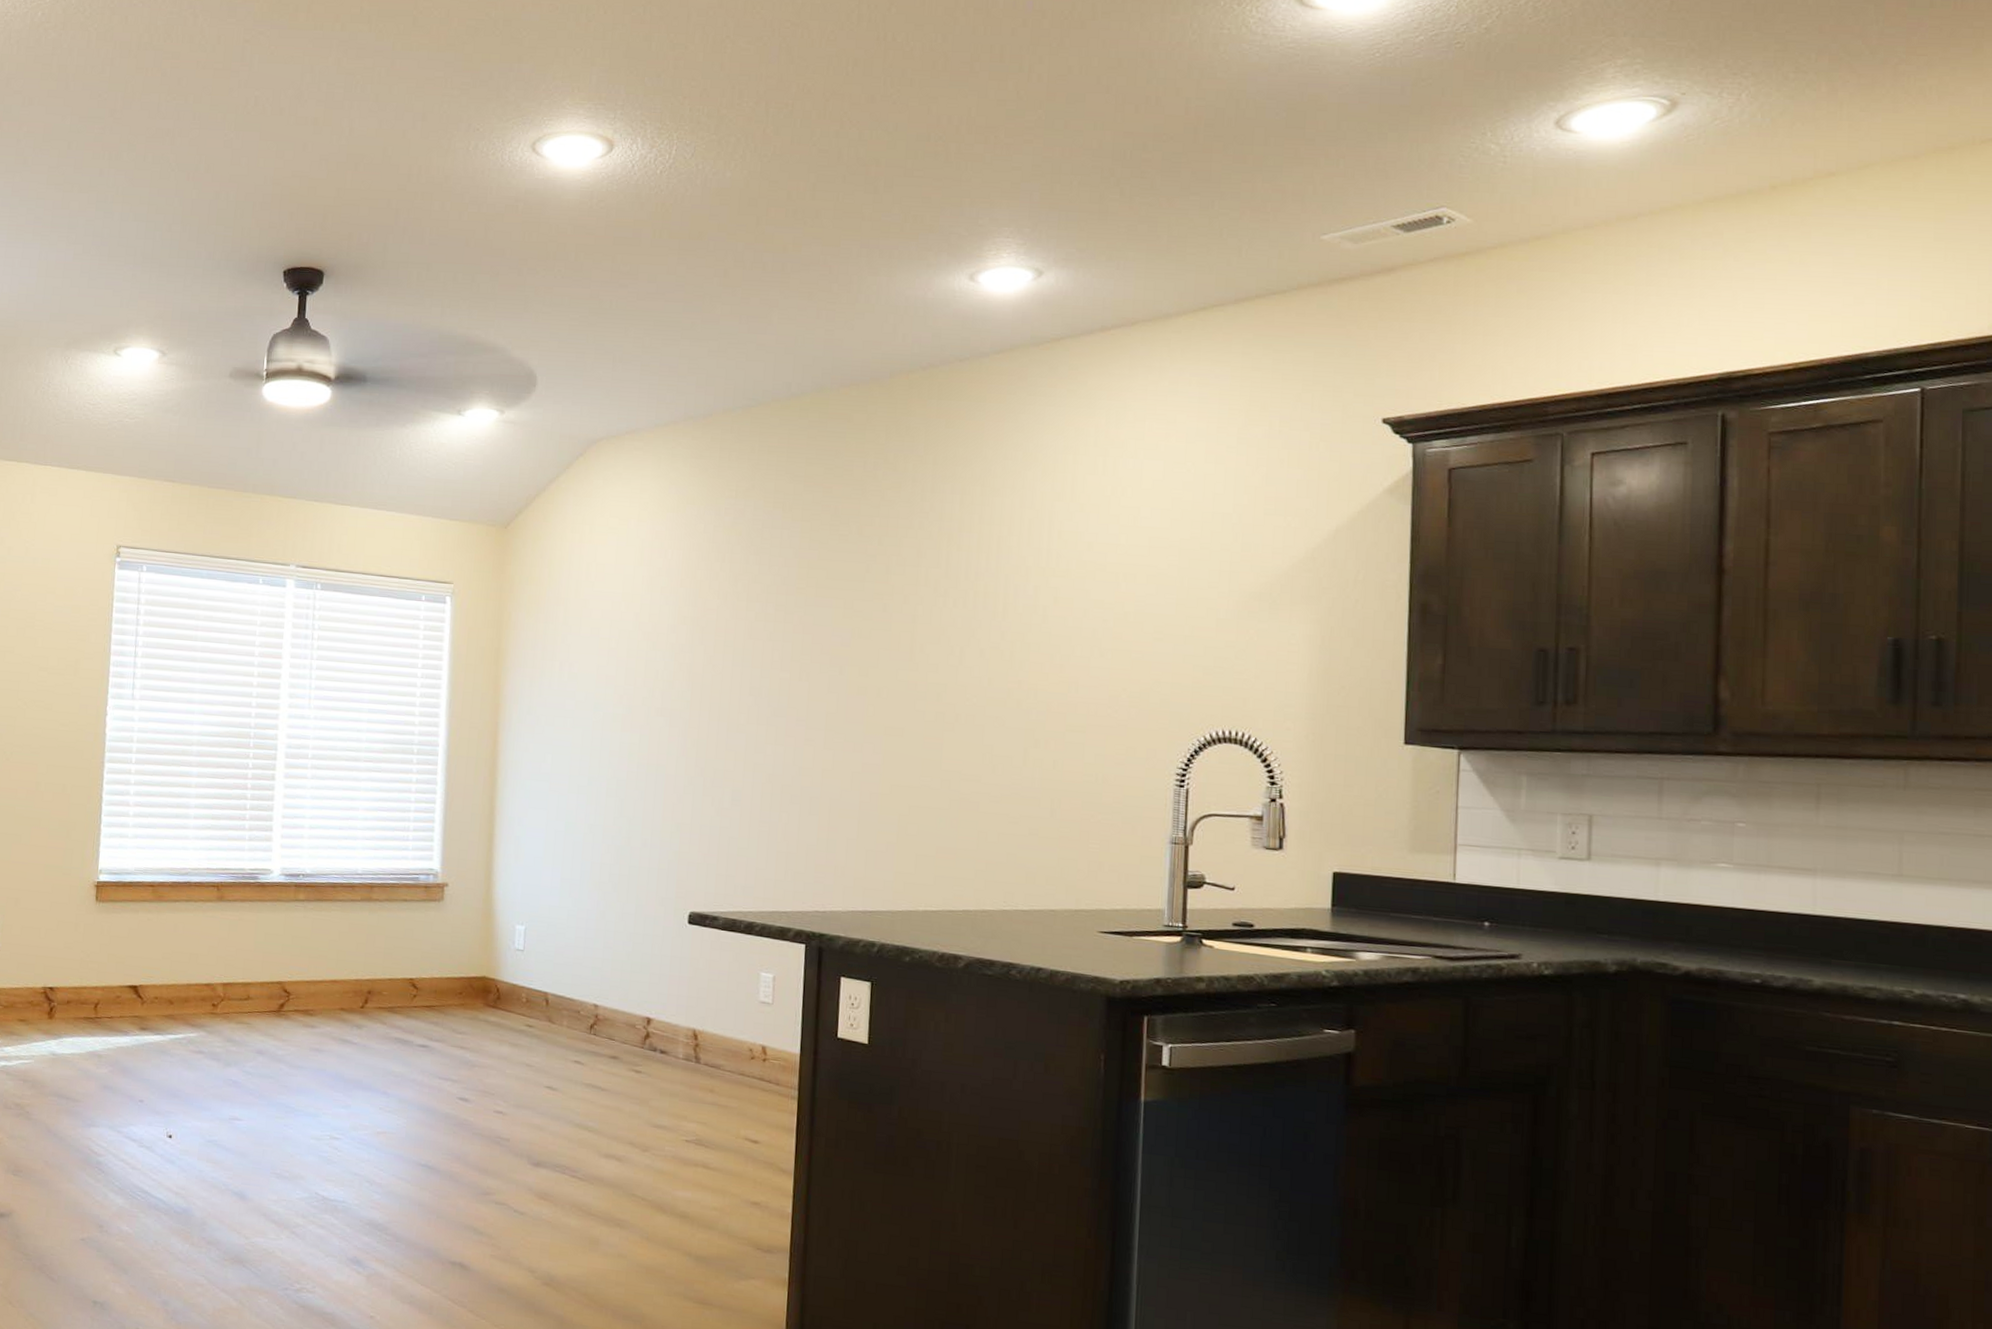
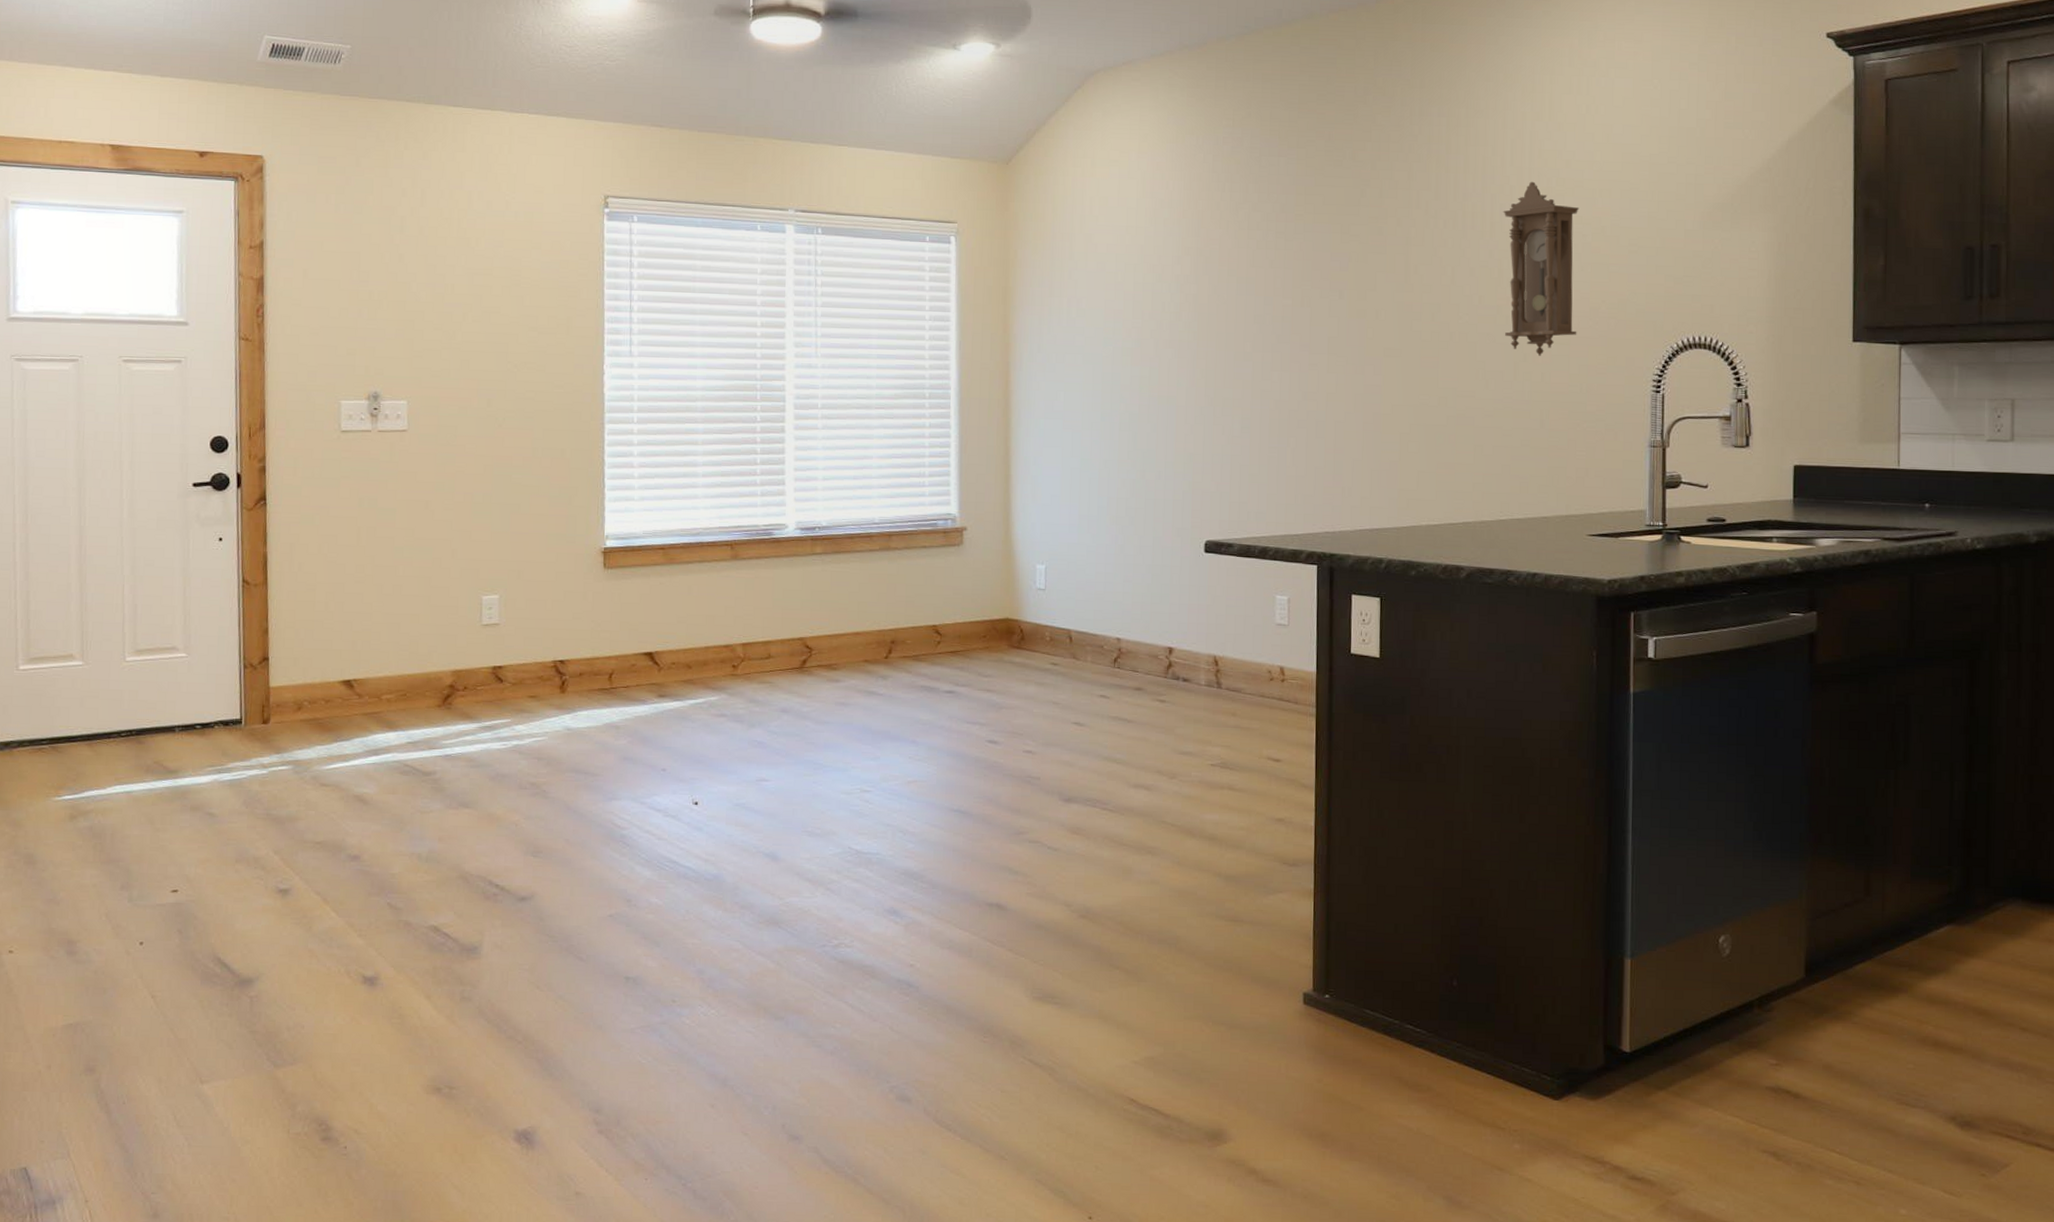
pendulum clock: none [1015,562,1101,743] -> present [1503,181,1580,356]

